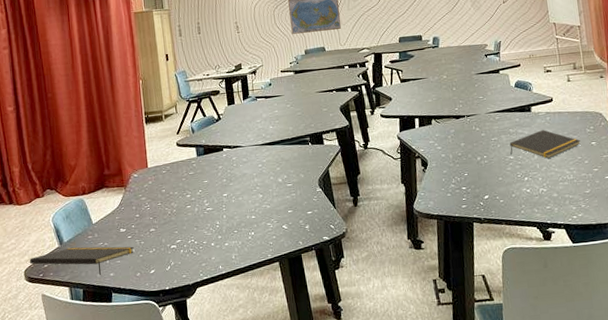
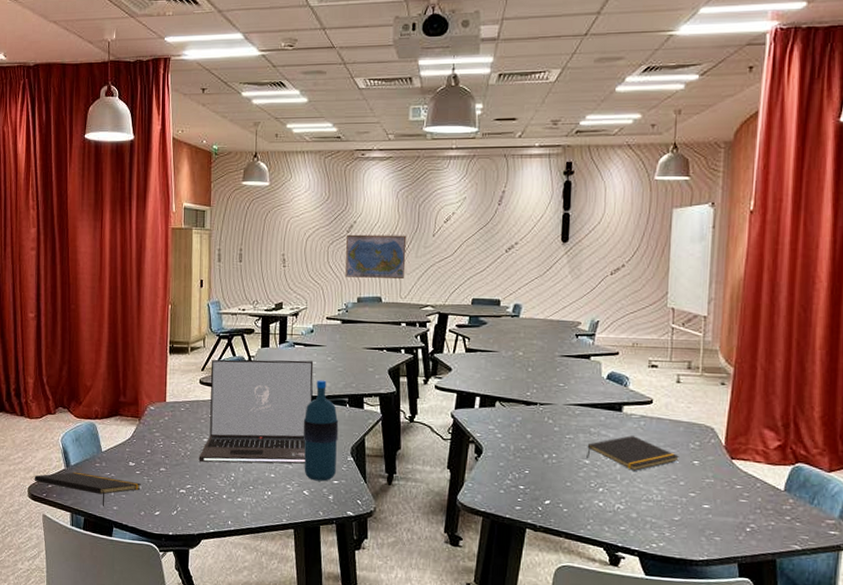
laptop: none [184,110,281,217] -> present [198,359,314,464]
water bottle: none [273,125,308,215] -> present [303,380,339,482]

